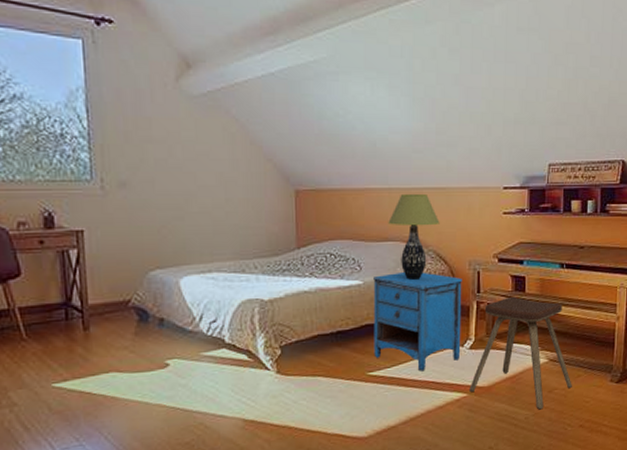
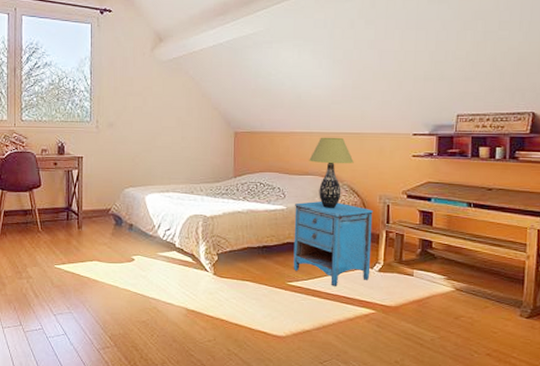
music stool: present [469,296,572,410] -> none [377,228,479,334]

